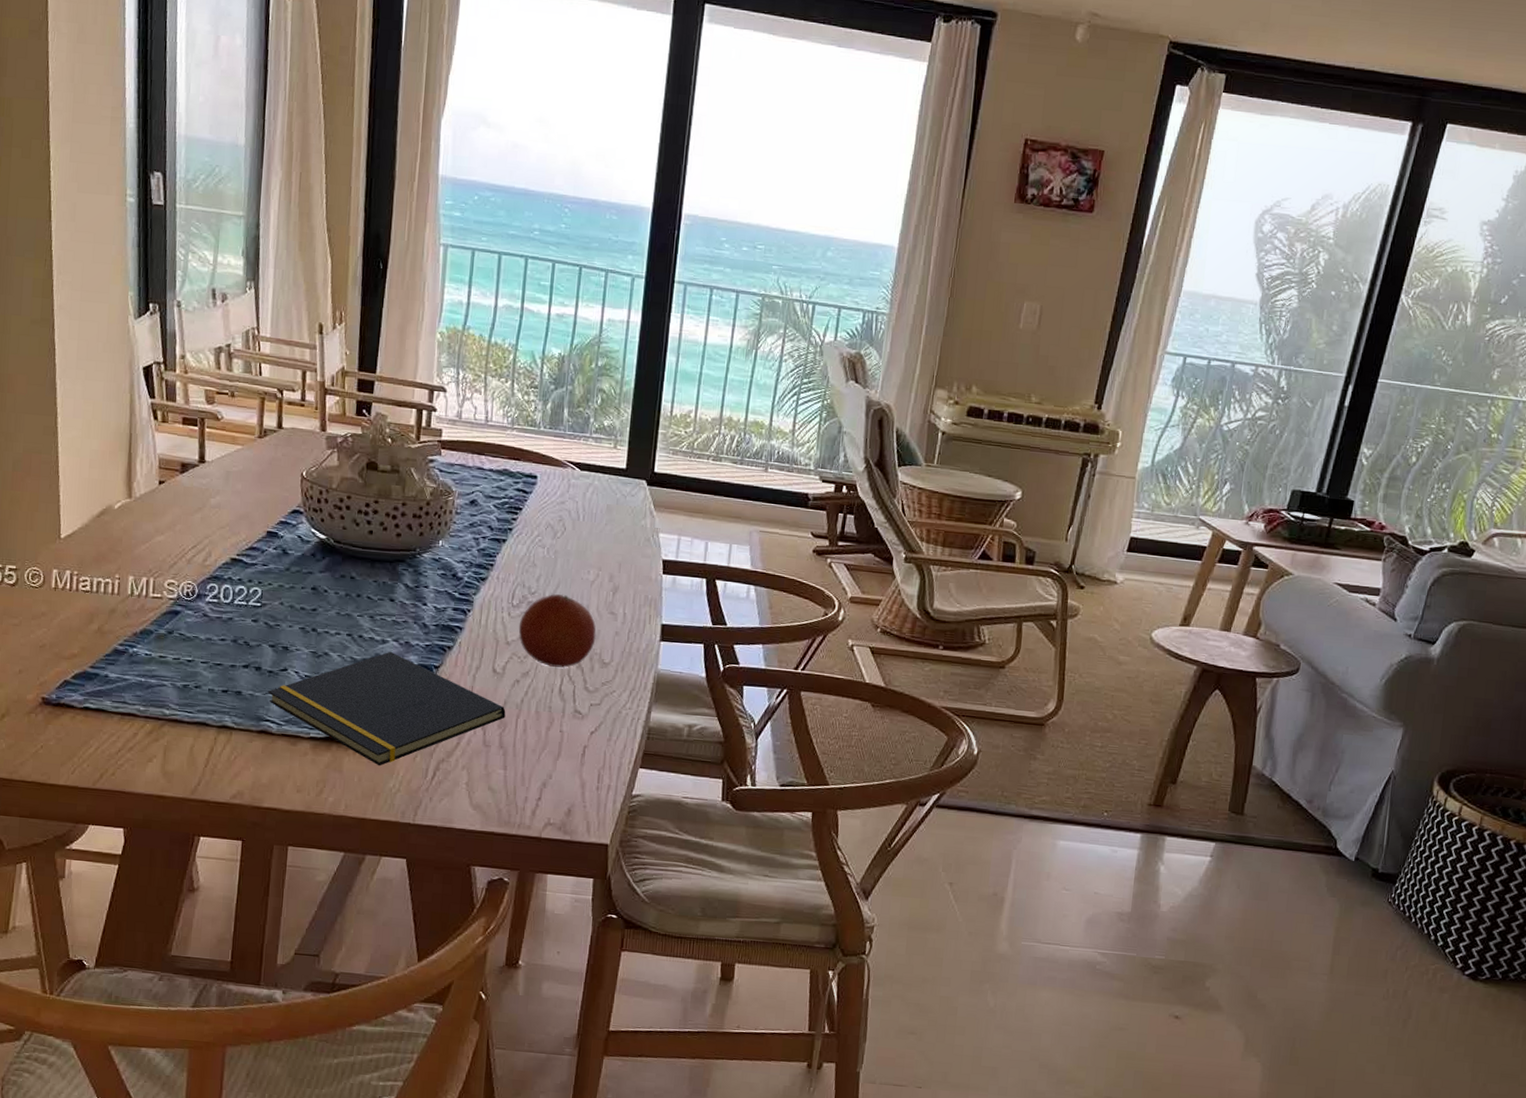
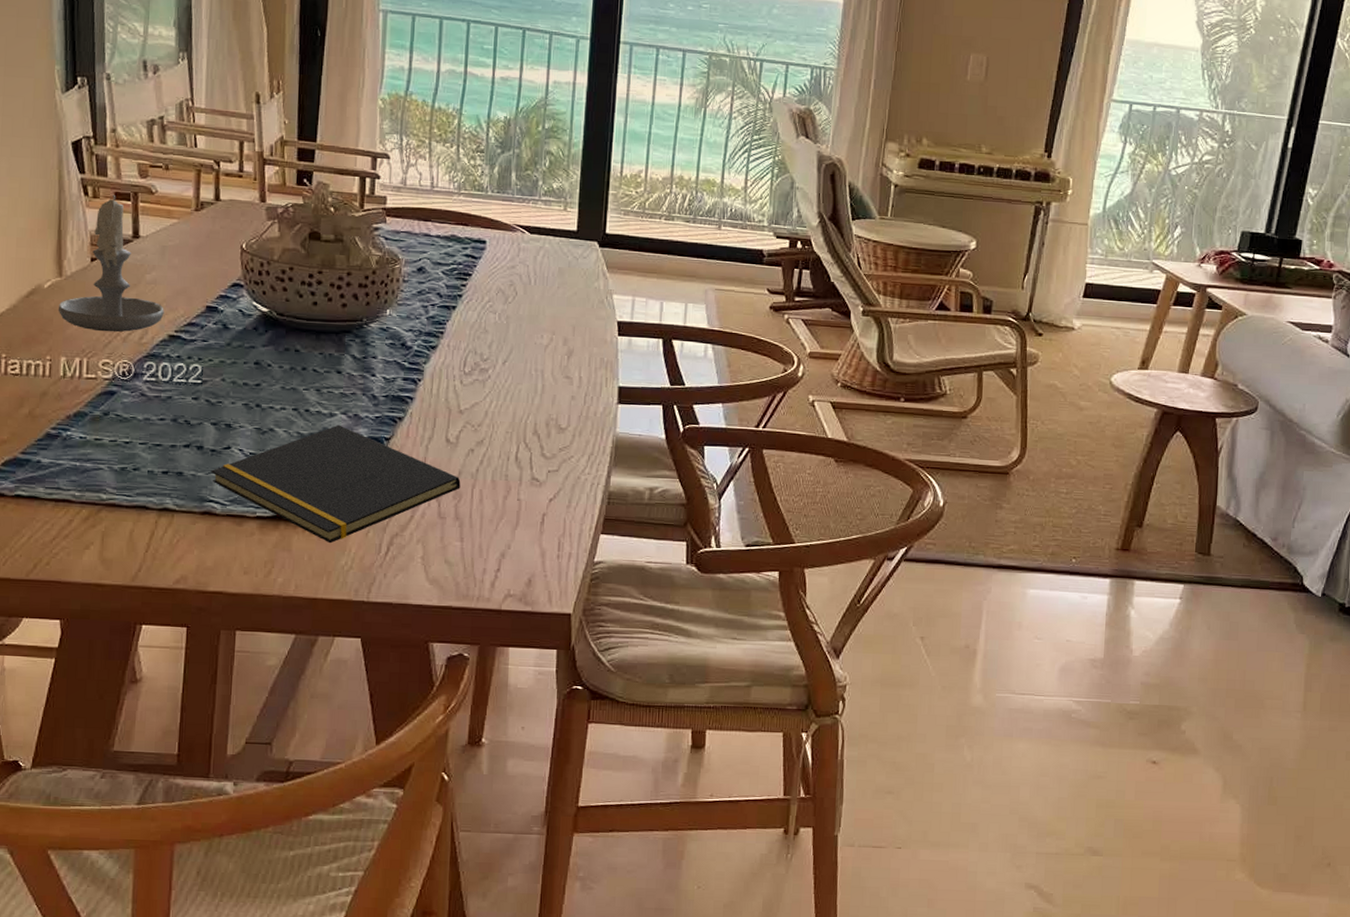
candle: none [127,419,227,554] -> present [58,194,164,333]
fruit: present [518,594,596,668] -> none [471,359,552,435]

